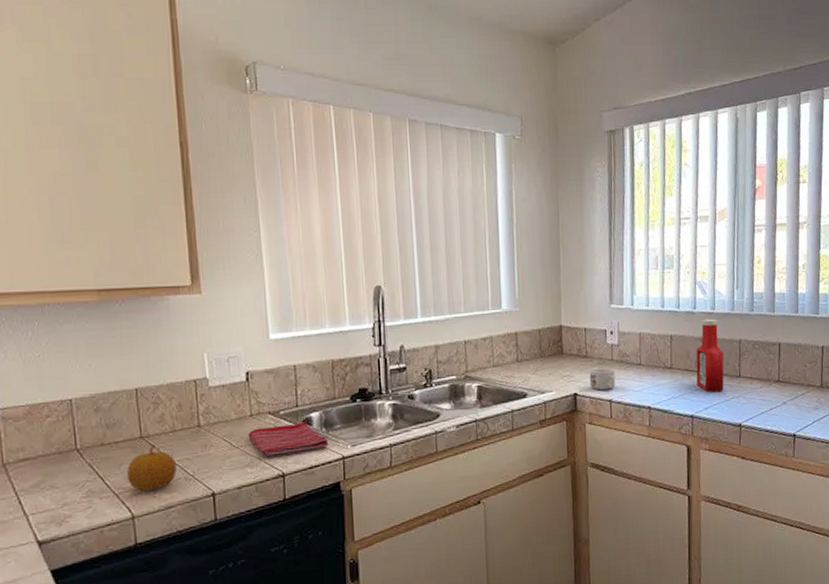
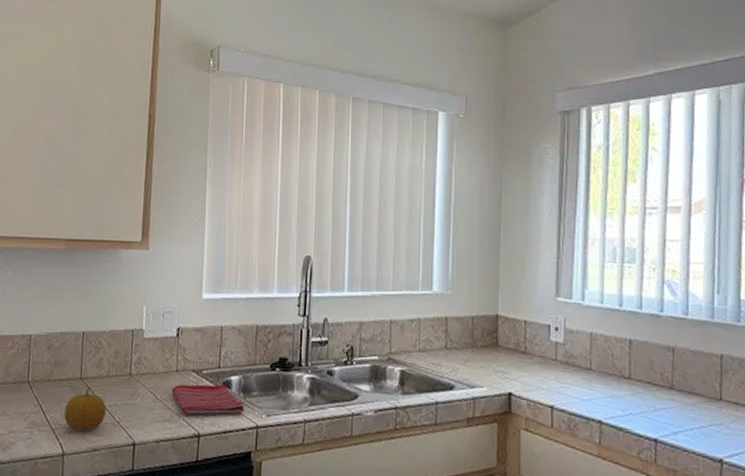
mug: present [589,368,615,391] -> none [528,367,559,394]
ketchup bottle: present [696,319,724,392] -> none [662,325,700,415]

